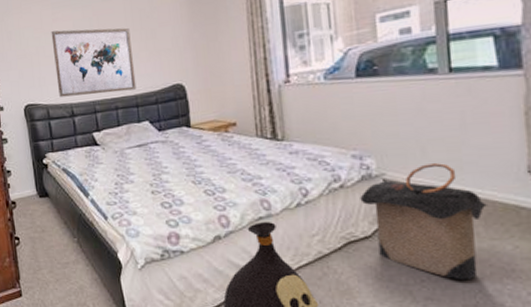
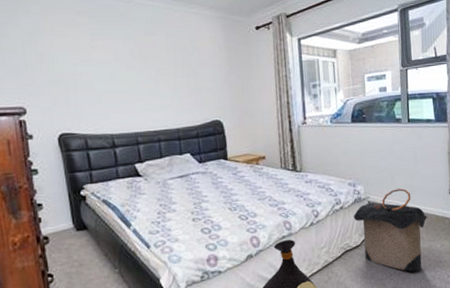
wall art: present [51,28,137,98] -> none [89,58,179,128]

